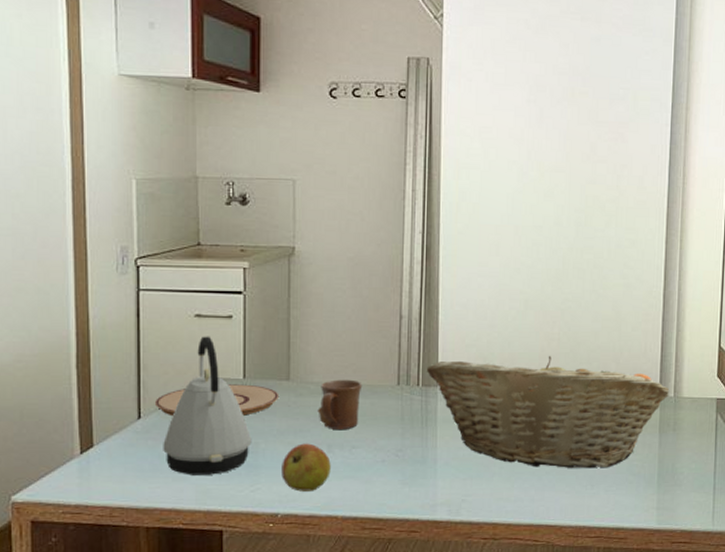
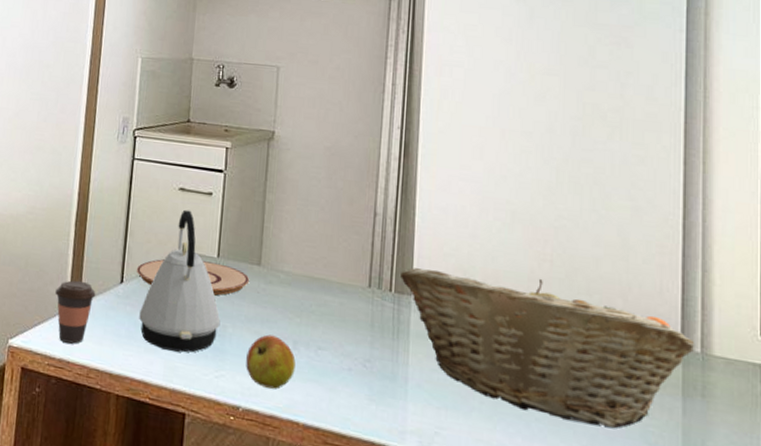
coffee cup: none [62,424,111,488] -> present [55,280,96,344]
mug: present [318,379,363,429] -> none [286,271,333,328]

